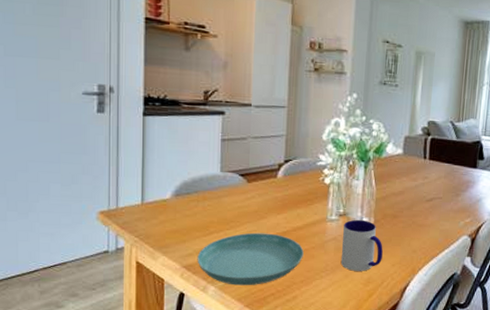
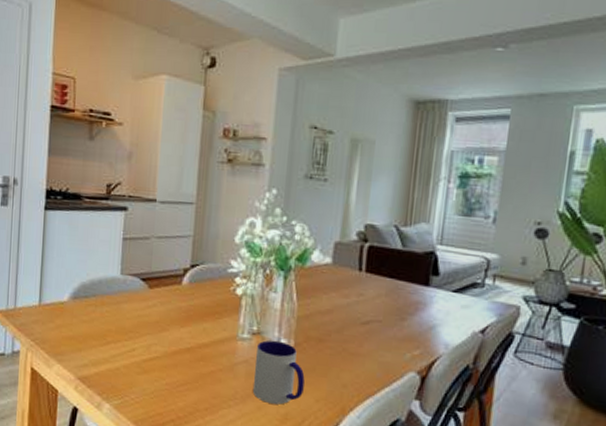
saucer: present [197,232,304,286] -> none [92,346,209,408]

